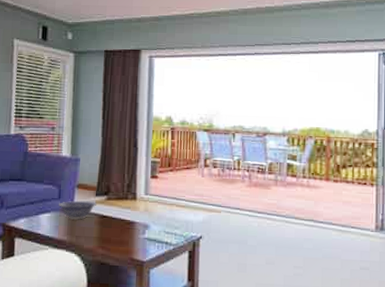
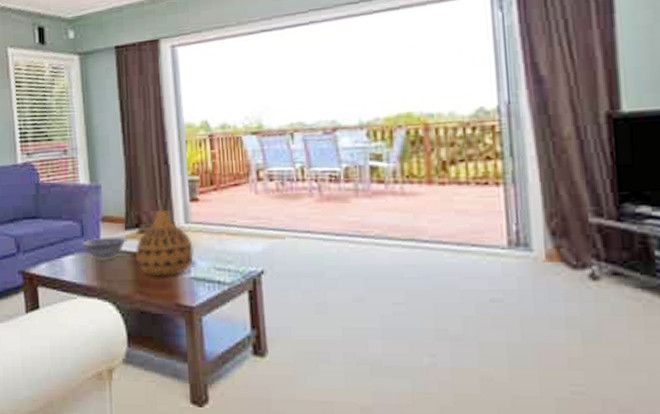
vase: none [101,183,150,236] -> present [134,210,194,277]

